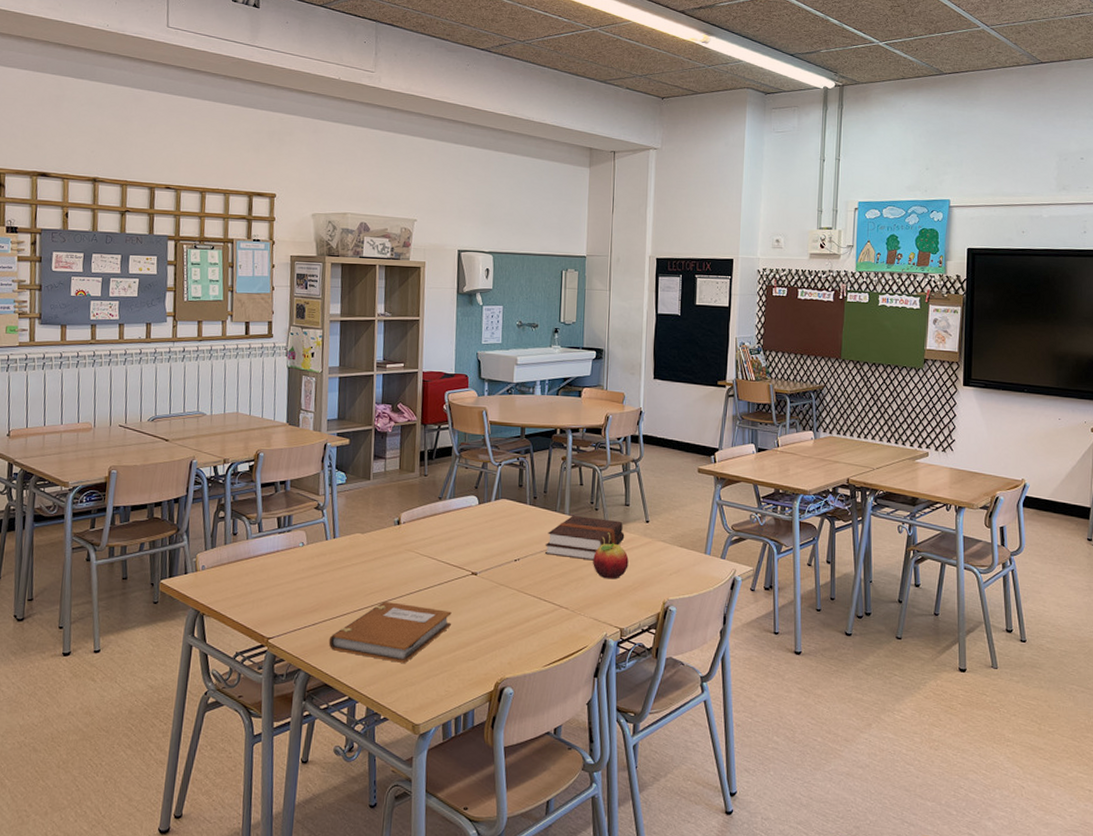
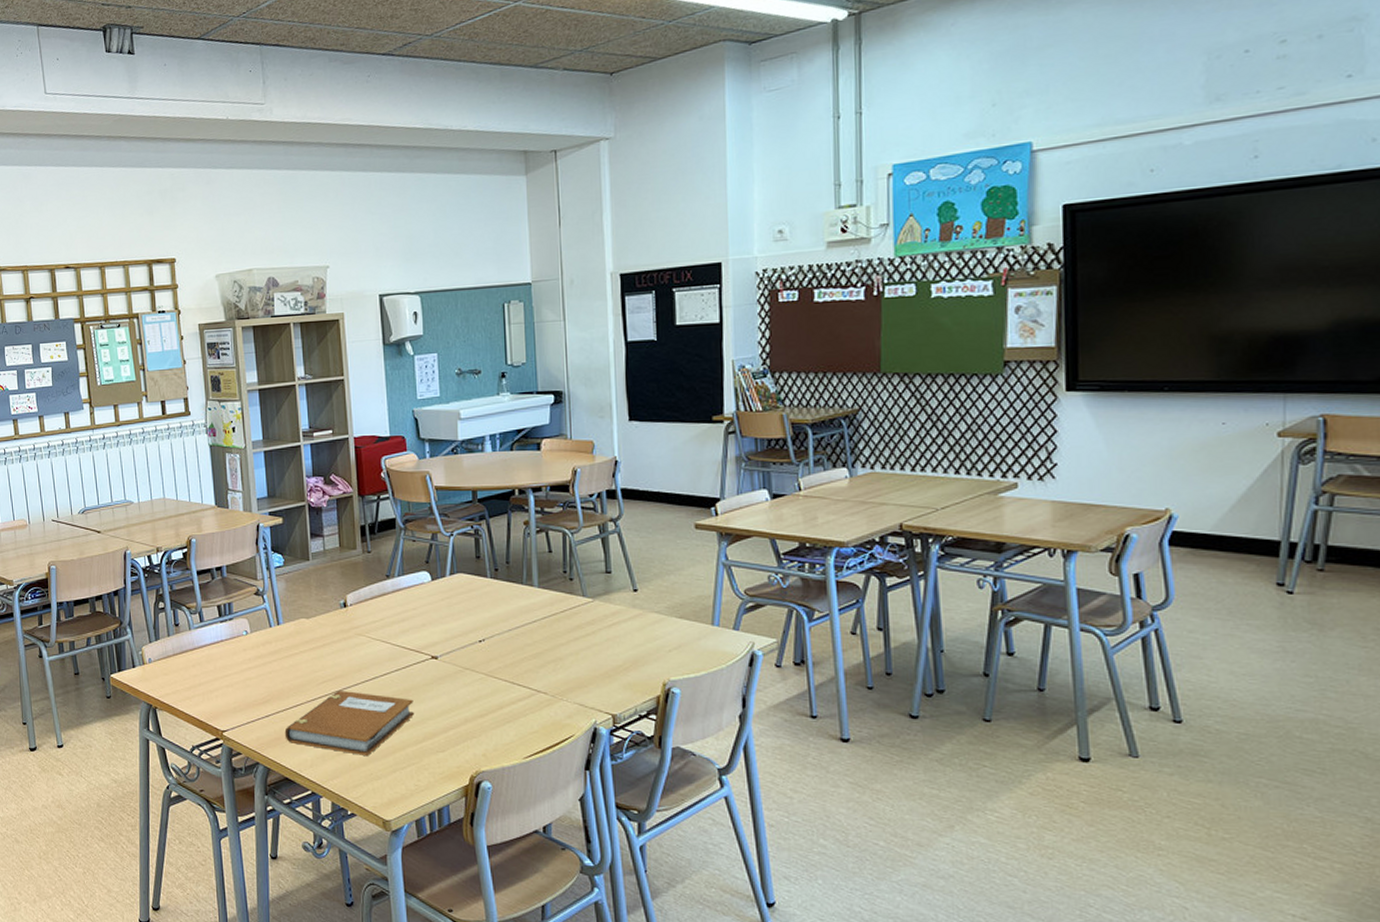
hardback book: present [545,515,625,561] -> none [514,587,609,638]
fruit: present [593,543,629,580] -> none [572,617,616,659]

